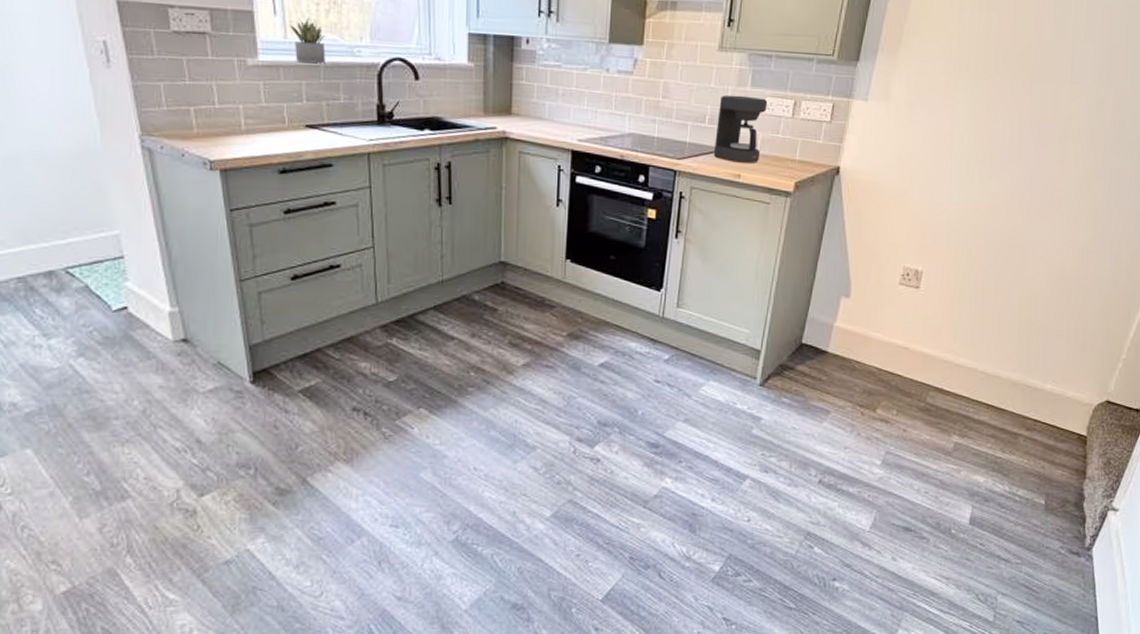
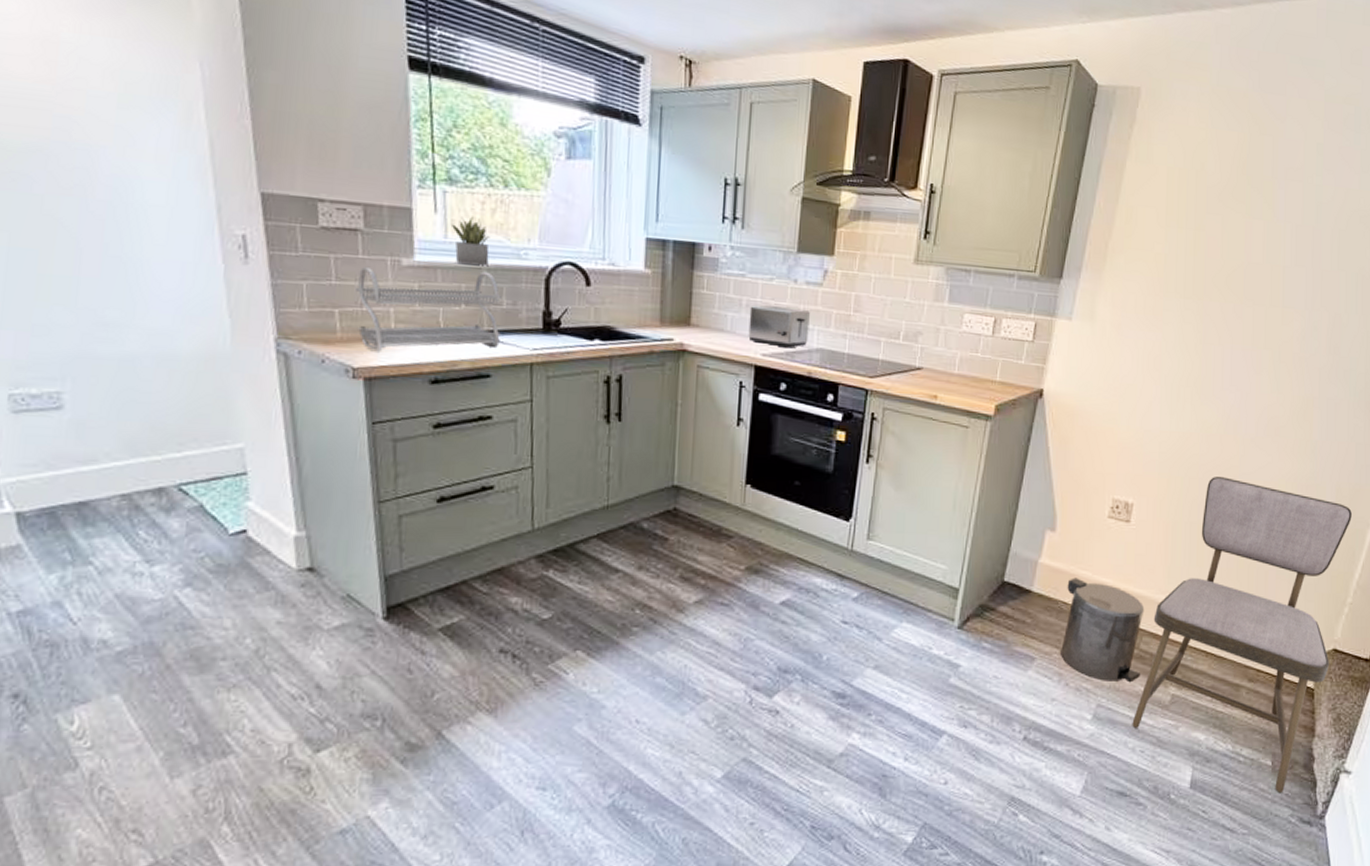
dish rack: none [208,67,340,146] -> present [356,266,502,352]
toaster: none [565,93,621,134] -> present [748,304,810,348]
coffee maker: present [713,94,768,164] -> none [908,310,967,385]
trash can: none [853,339,932,432] -> present [1061,578,1145,683]
dining chair: none [917,245,1129,529] -> present [1132,477,1352,794]

